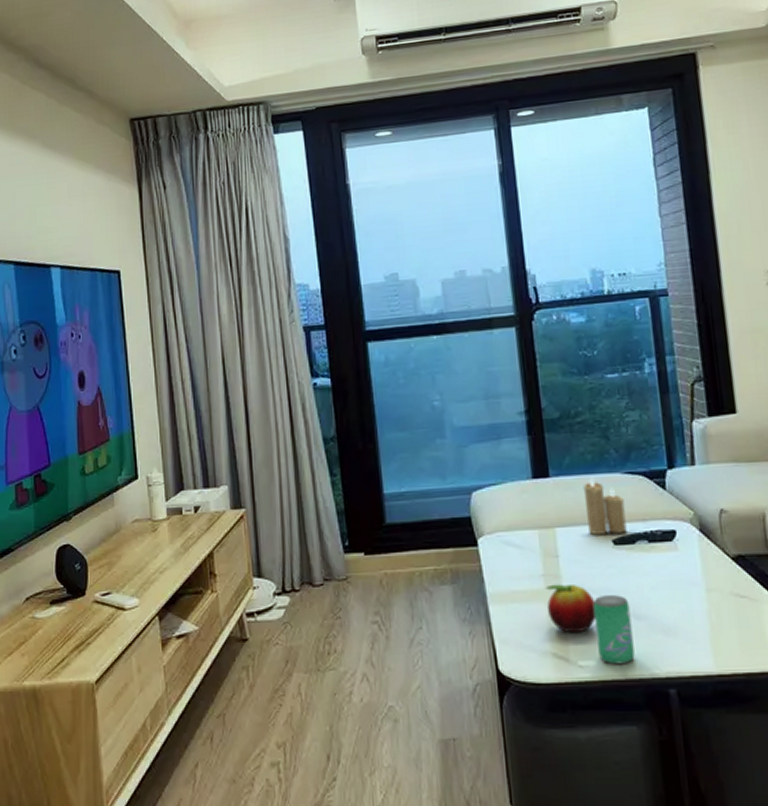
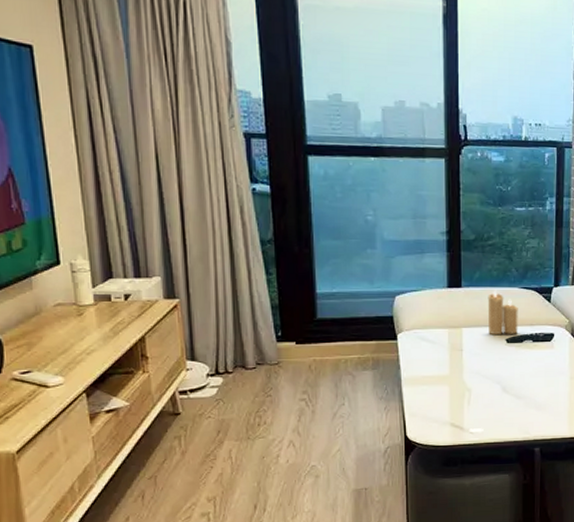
fruit: present [545,583,596,634] -> none [449,371,488,409]
beverage can: present [593,595,635,665] -> none [485,381,513,431]

